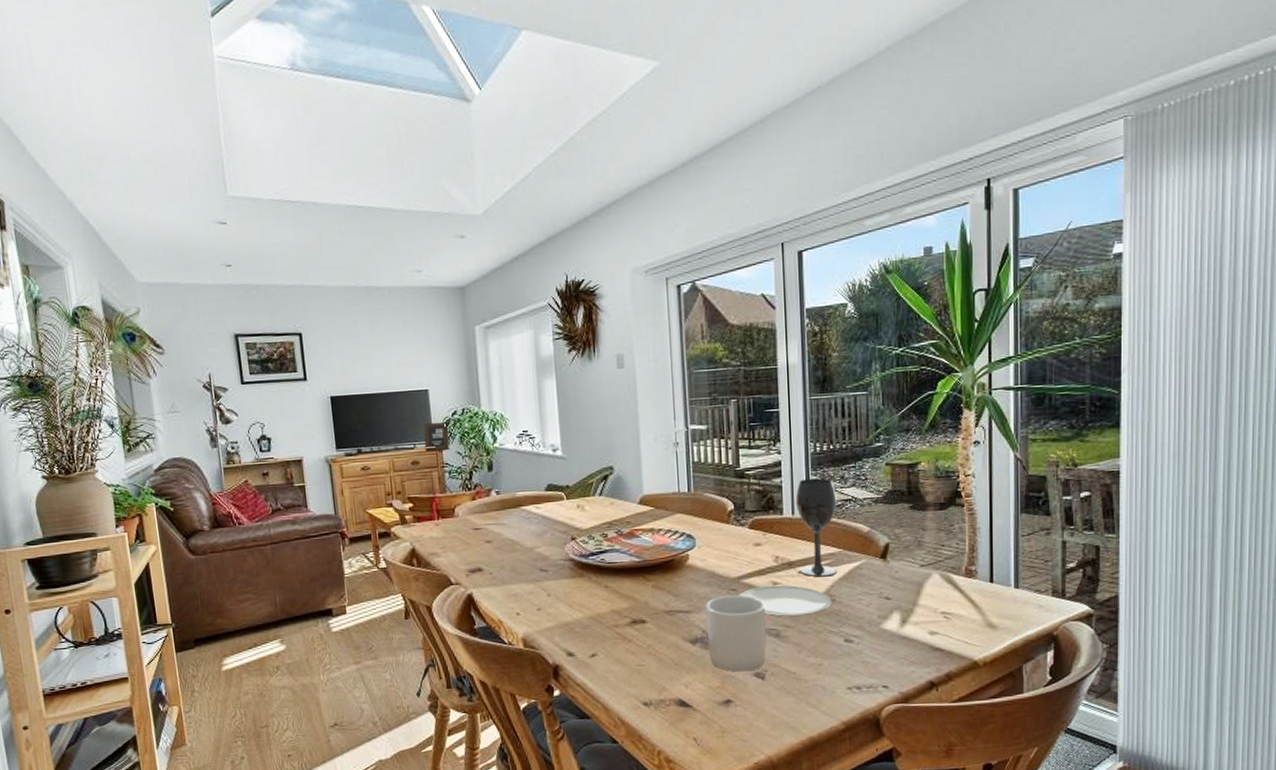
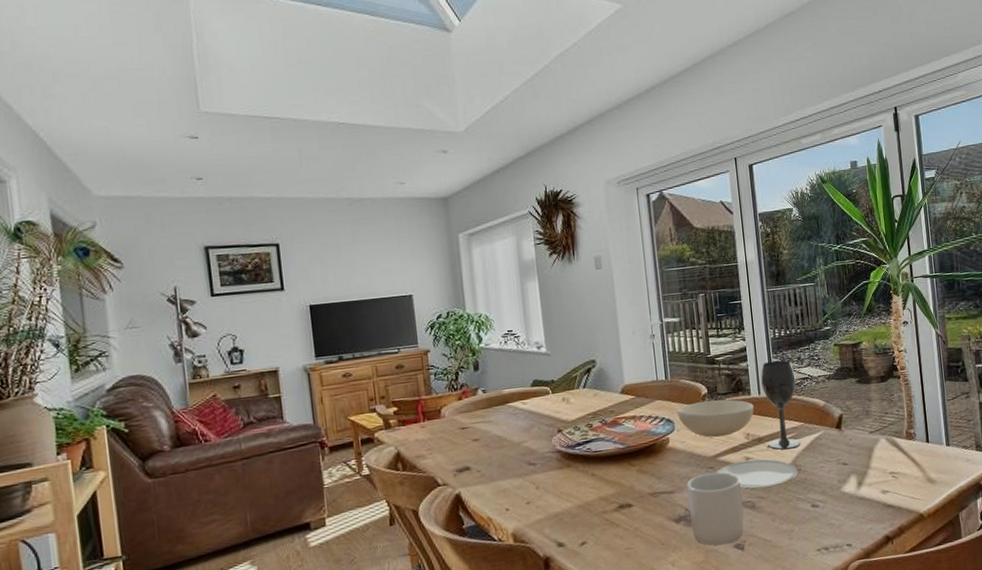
picture frame: present [424,422,450,452] -> none [408,326,435,356]
bowl: none [699,517,786,558] -> present [677,399,754,438]

